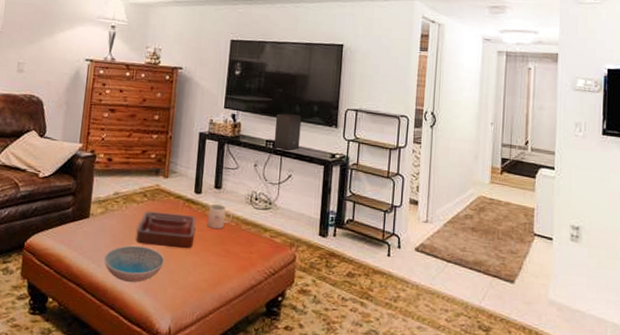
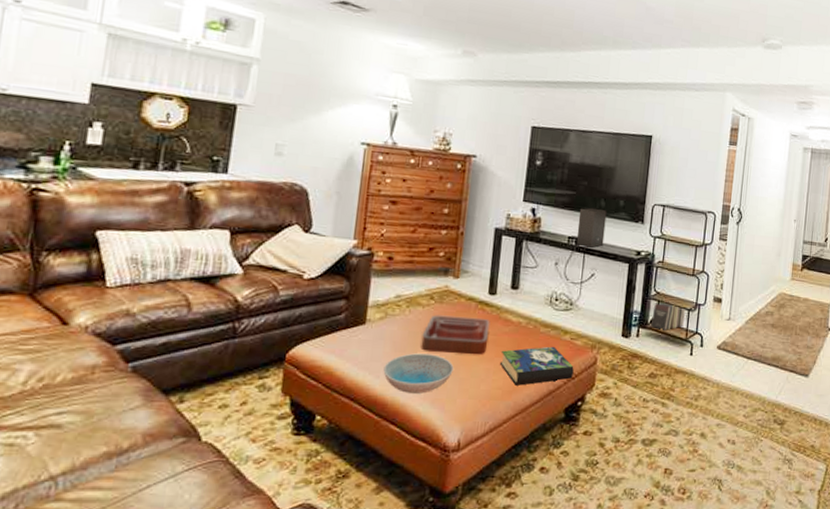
book: none [206,243,274,279] -> present [500,346,574,386]
mug: present [207,203,233,230] -> none [502,305,531,333]
books: none [347,202,381,231] -> present [651,301,685,330]

